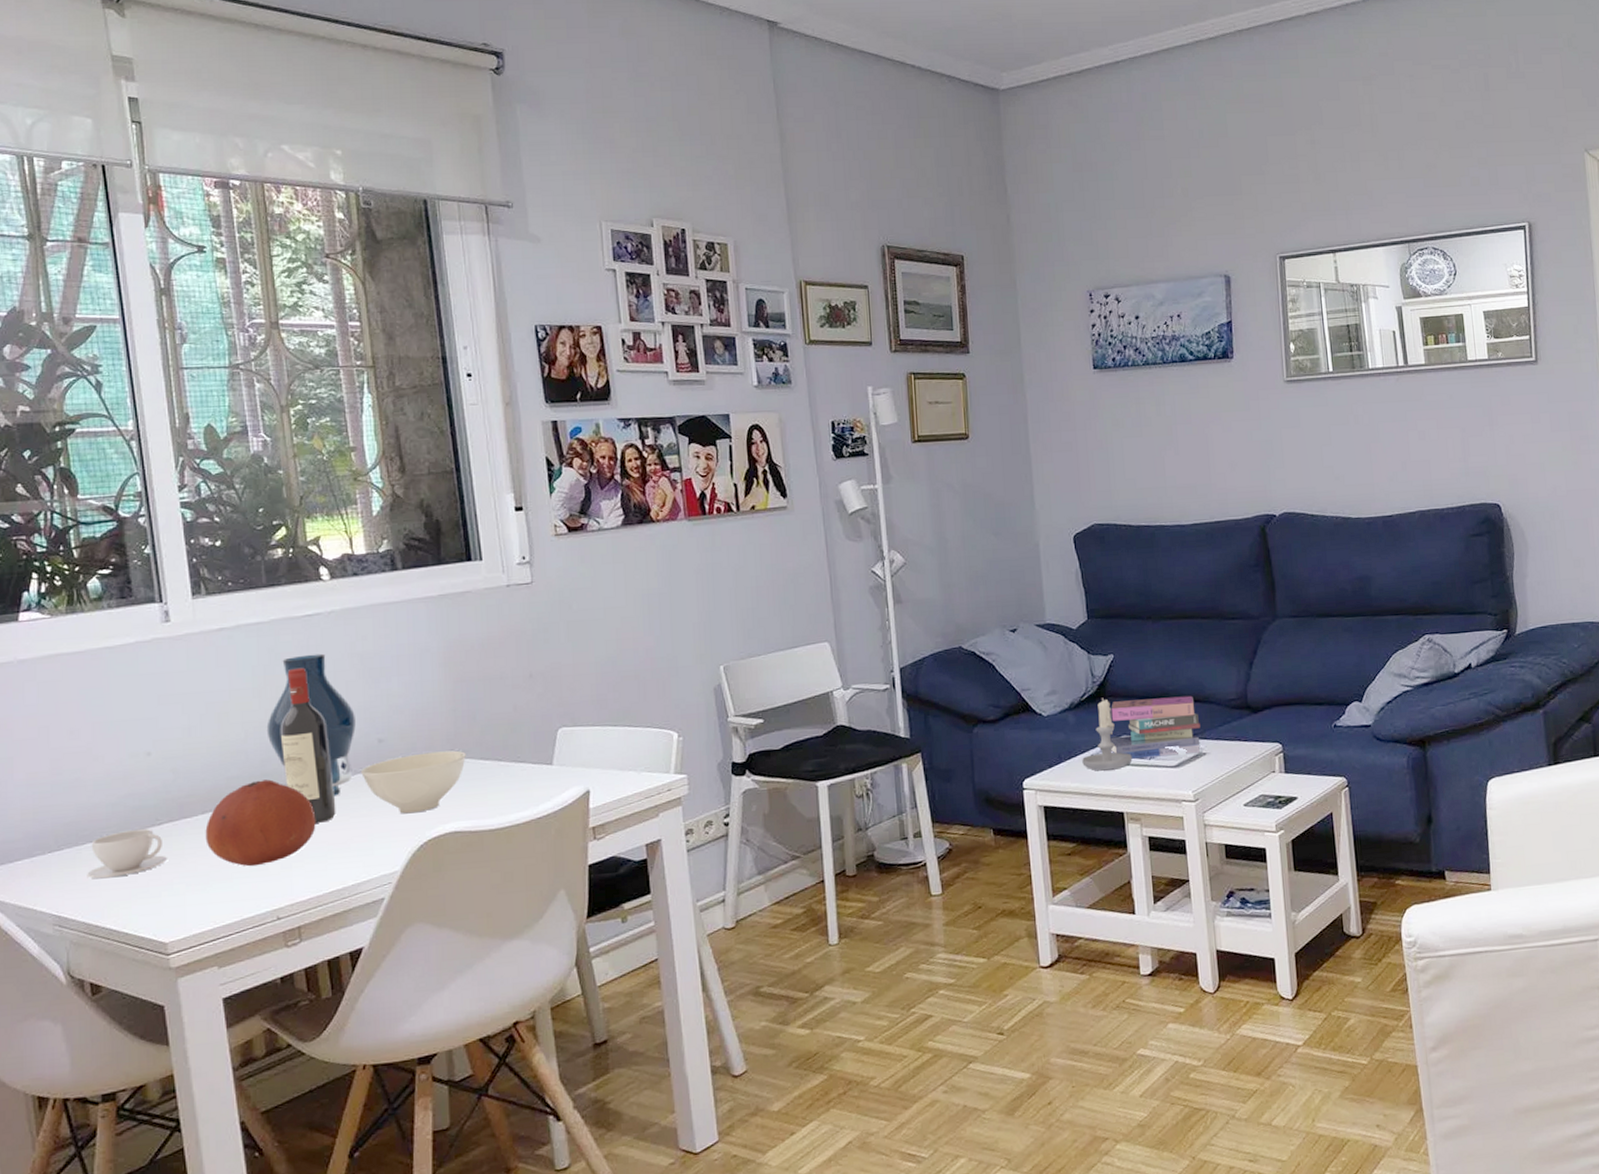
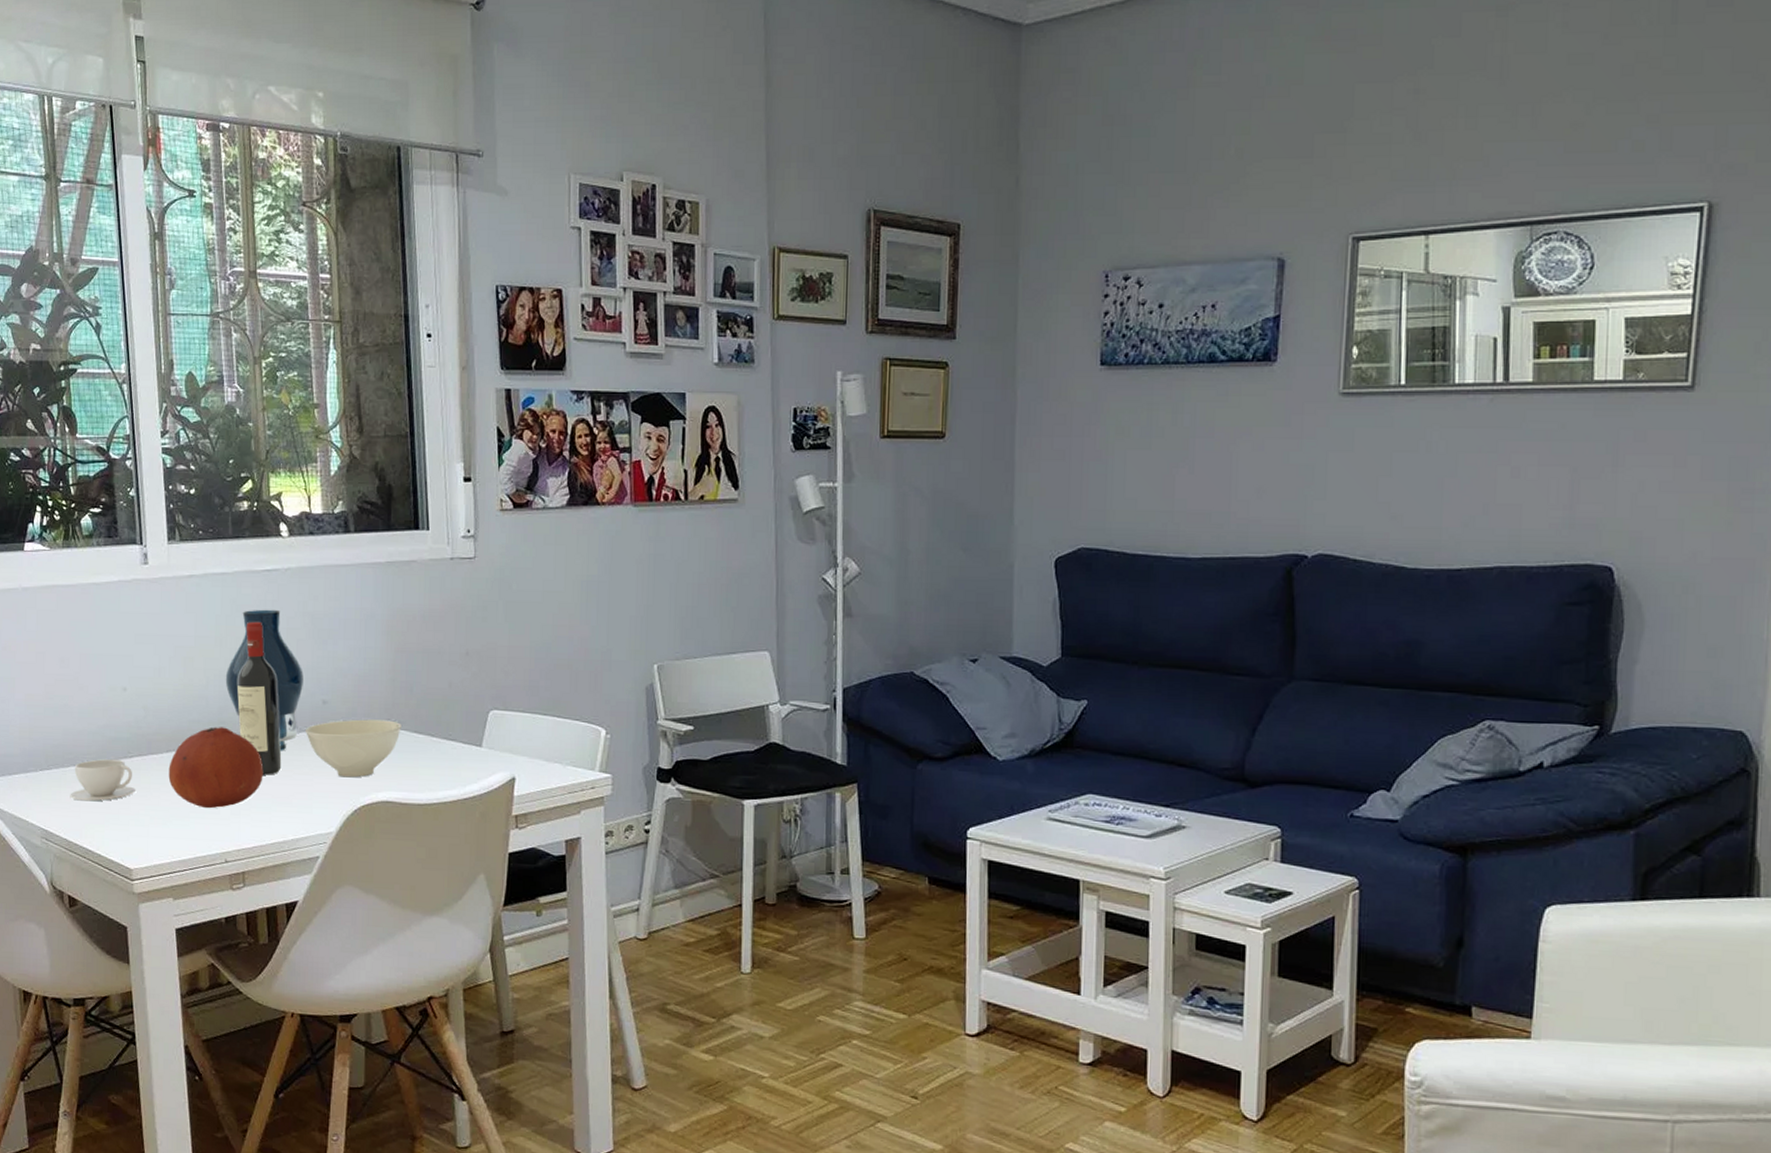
candle: present [1082,697,1133,771] -> none [1037,748,1097,831]
books: present [1109,695,1201,759] -> none [1072,754,1183,825]

